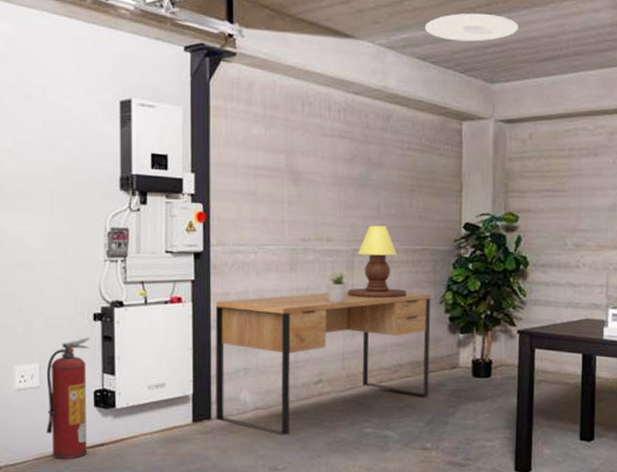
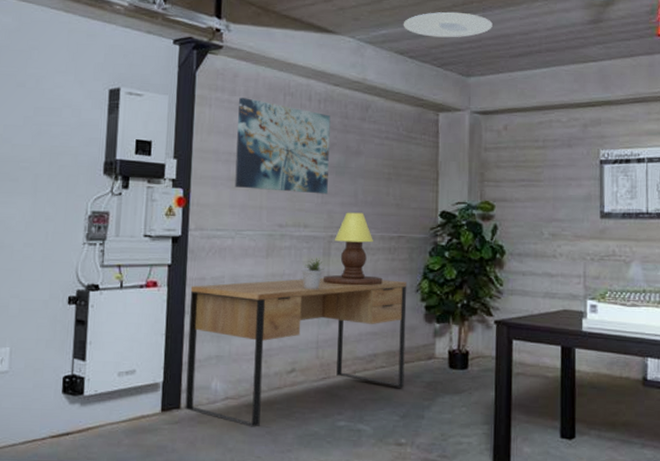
fire extinguisher: present [46,337,90,460] -> none [12,321,63,450]
wall art: none [255,108,351,208] -> present [235,98,331,194]

